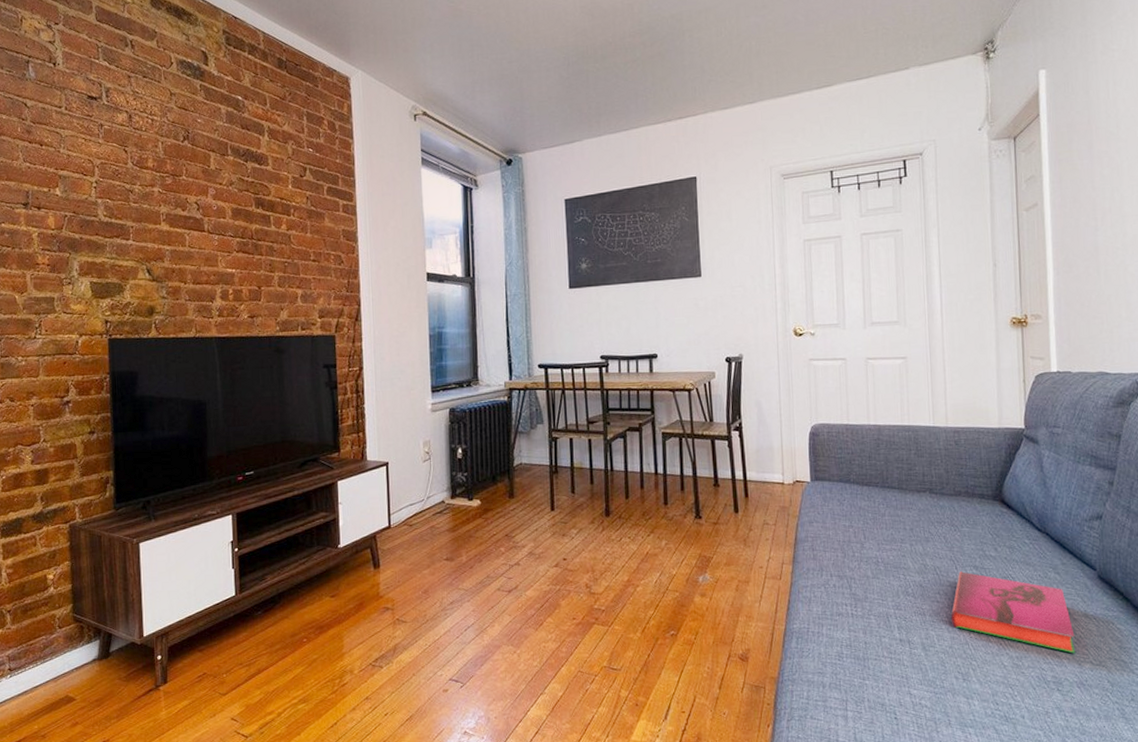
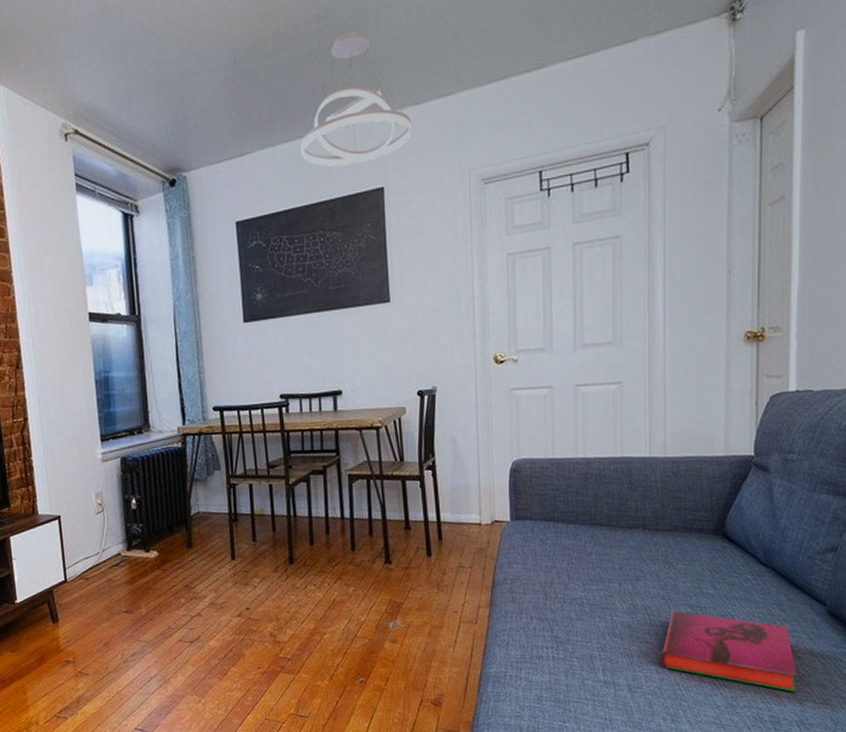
pendant light: none [624,46,721,157] -> present [300,31,411,167]

